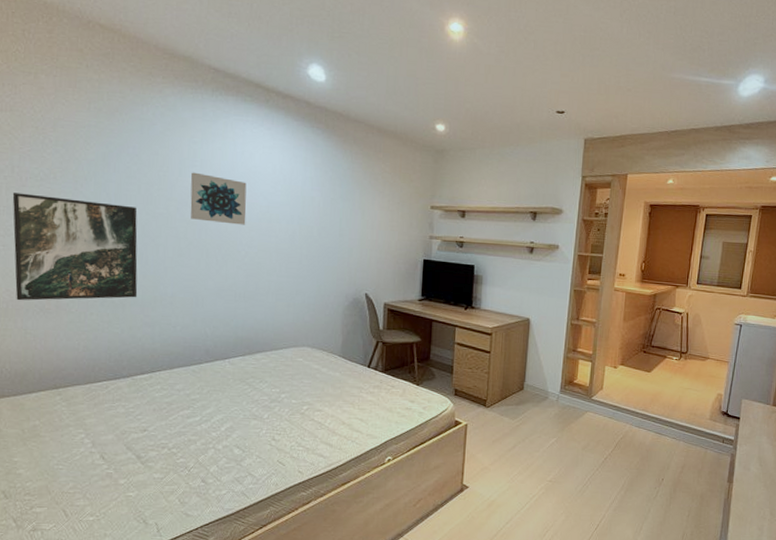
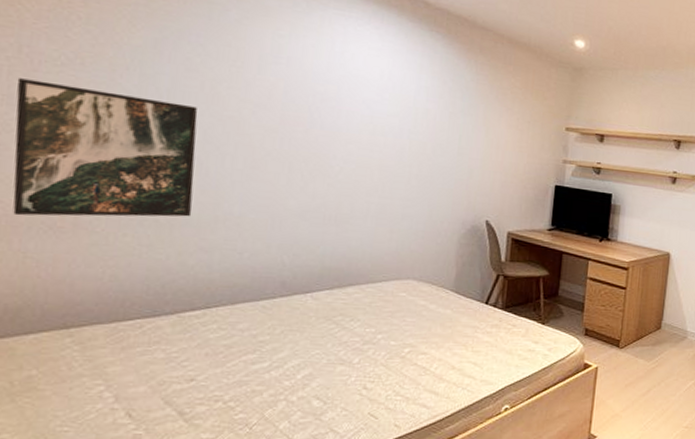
wall art: present [190,172,247,225] -> none [270,70,346,137]

